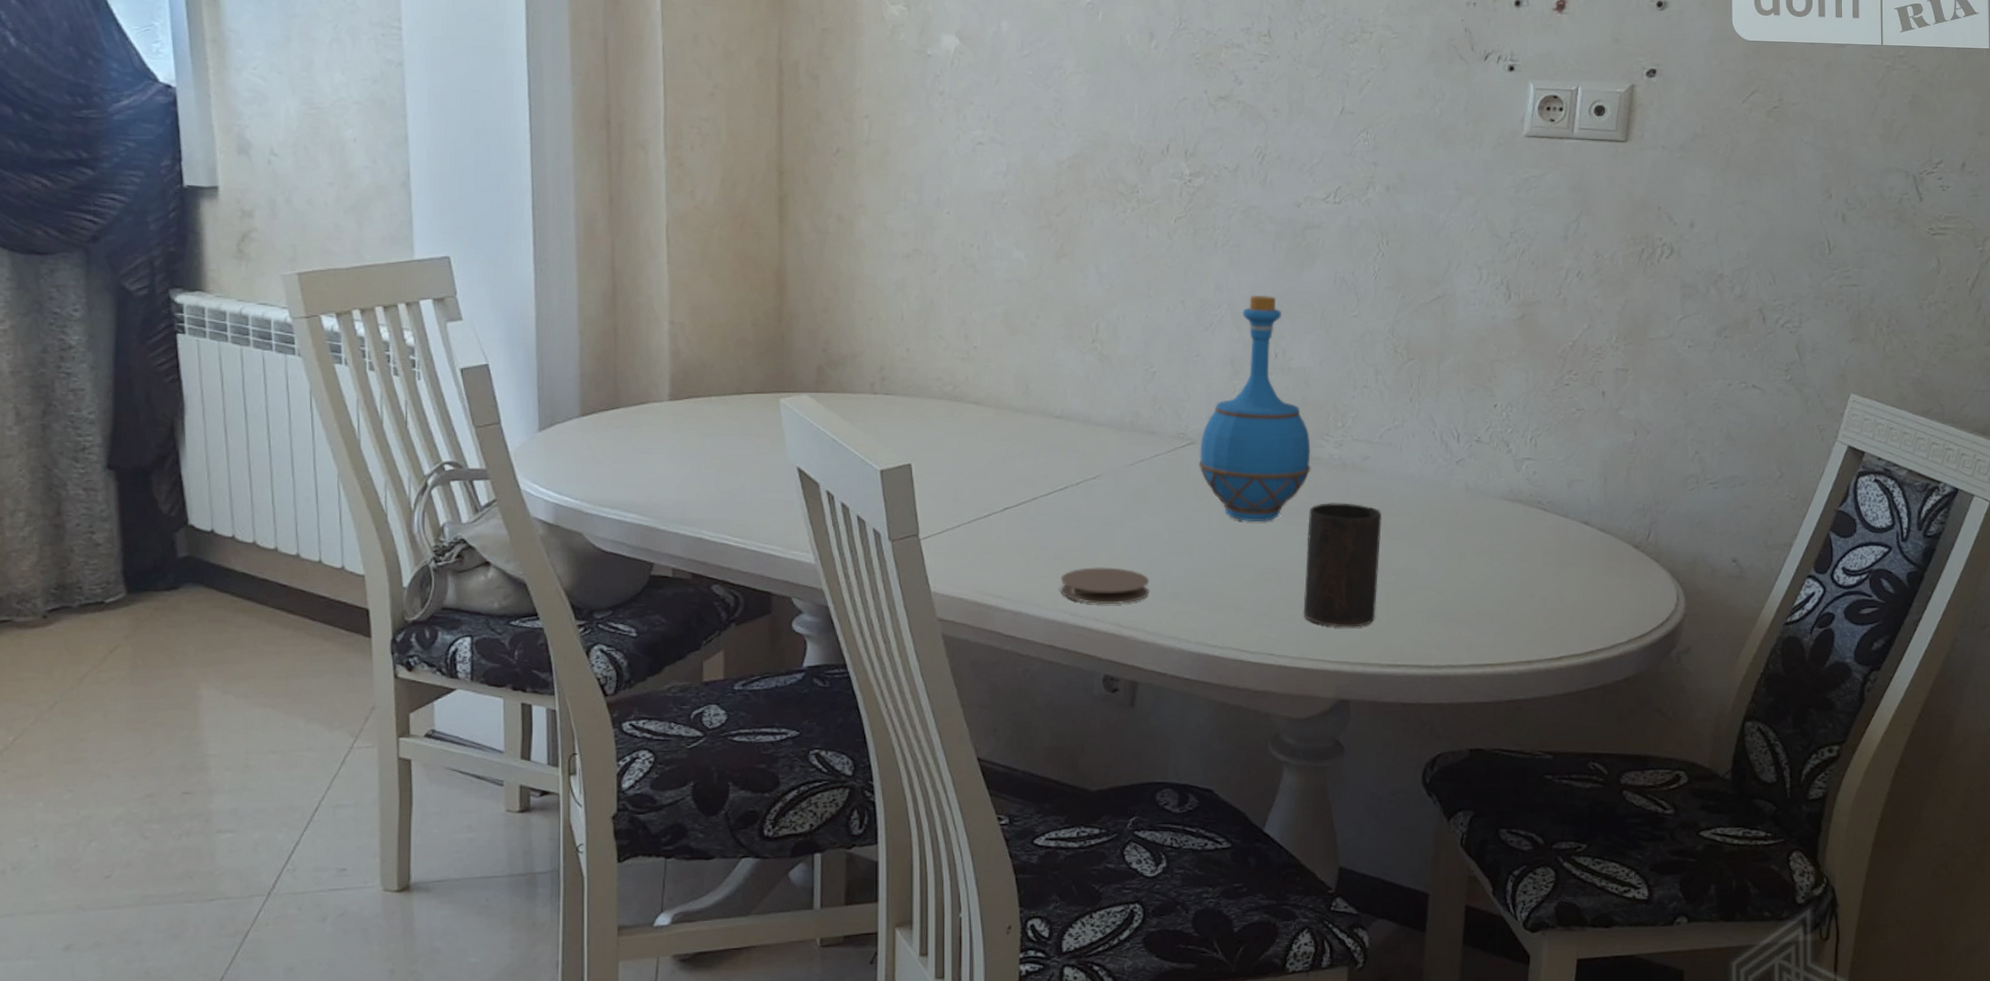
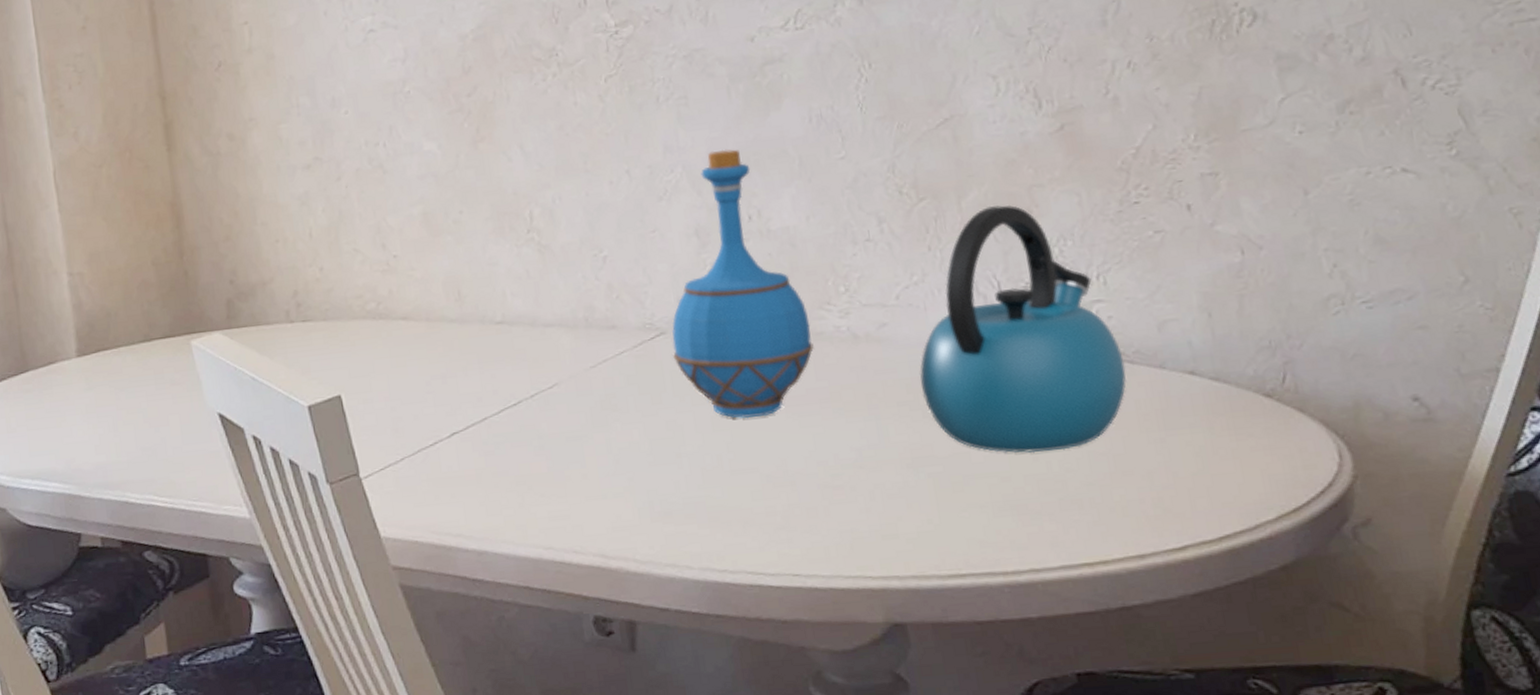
coaster: present [1060,567,1150,605] -> none [527,488,634,535]
cup: present [1303,503,1381,628] -> none [818,381,925,535]
kettle: none [1388,371,1540,574] -> present [920,204,1126,453]

